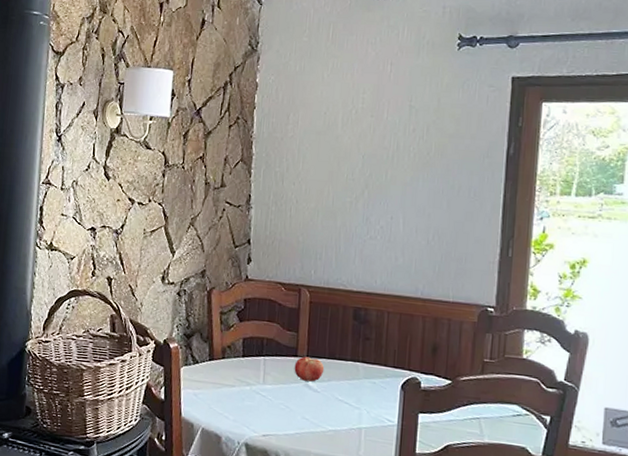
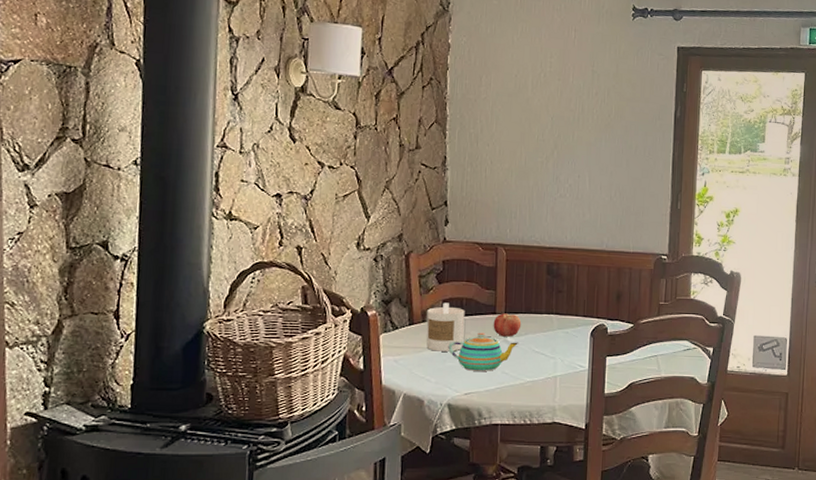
candle: none [226,341,266,391] -> present [426,302,465,352]
teapot: none [247,374,322,415] -> present [448,332,519,371]

